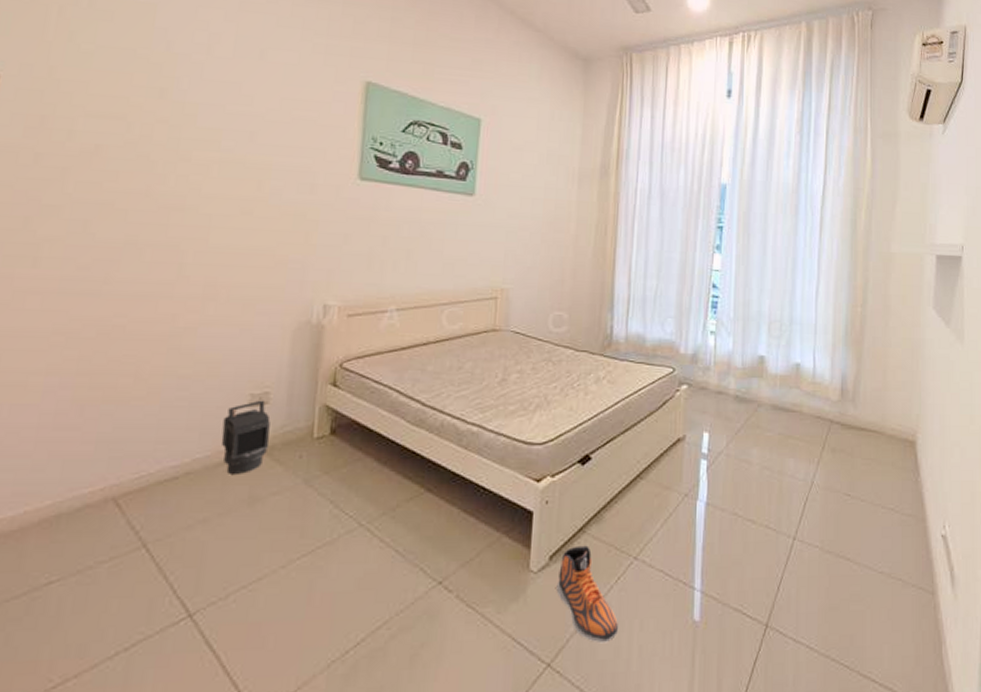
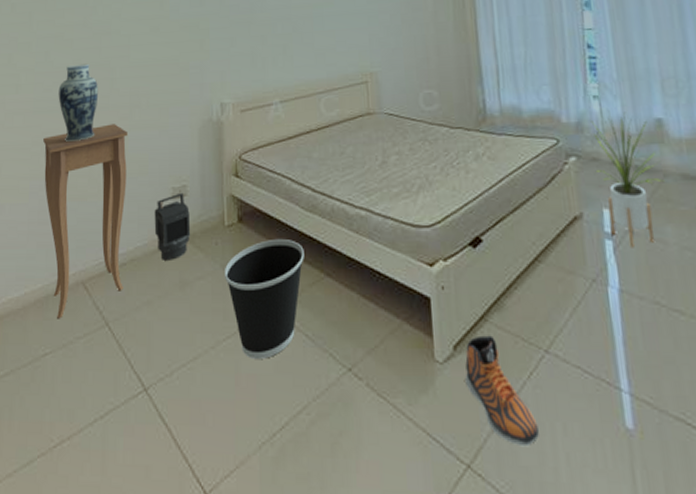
side table: none [67,316,196,541] -> present [43,124,127,319]
vase: none [98,241,160,335] -> present [58,63,99,143]
wastebasket: none [306,454,405,577] -> present [224,240,304,359]
house plant: none [702,346,757,467] -> present [590,111,664,248]

